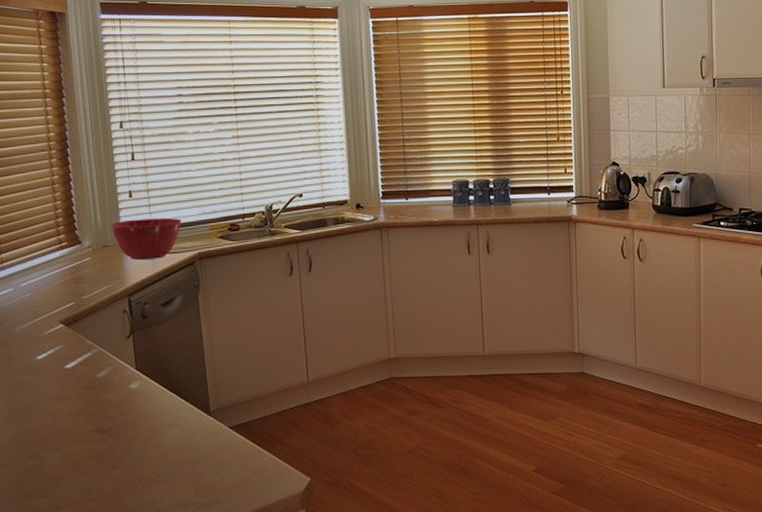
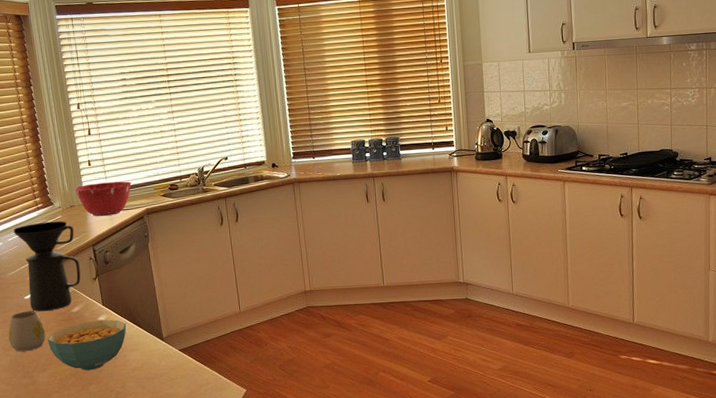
mug: none [13,374,61,426] -> present [9,310,46,352]
coffee maker: none [28,264,110,375] -> present [13,221,81,311]
cereal bowl: none [62,387,165,451] -> present [47,319,127,371]

